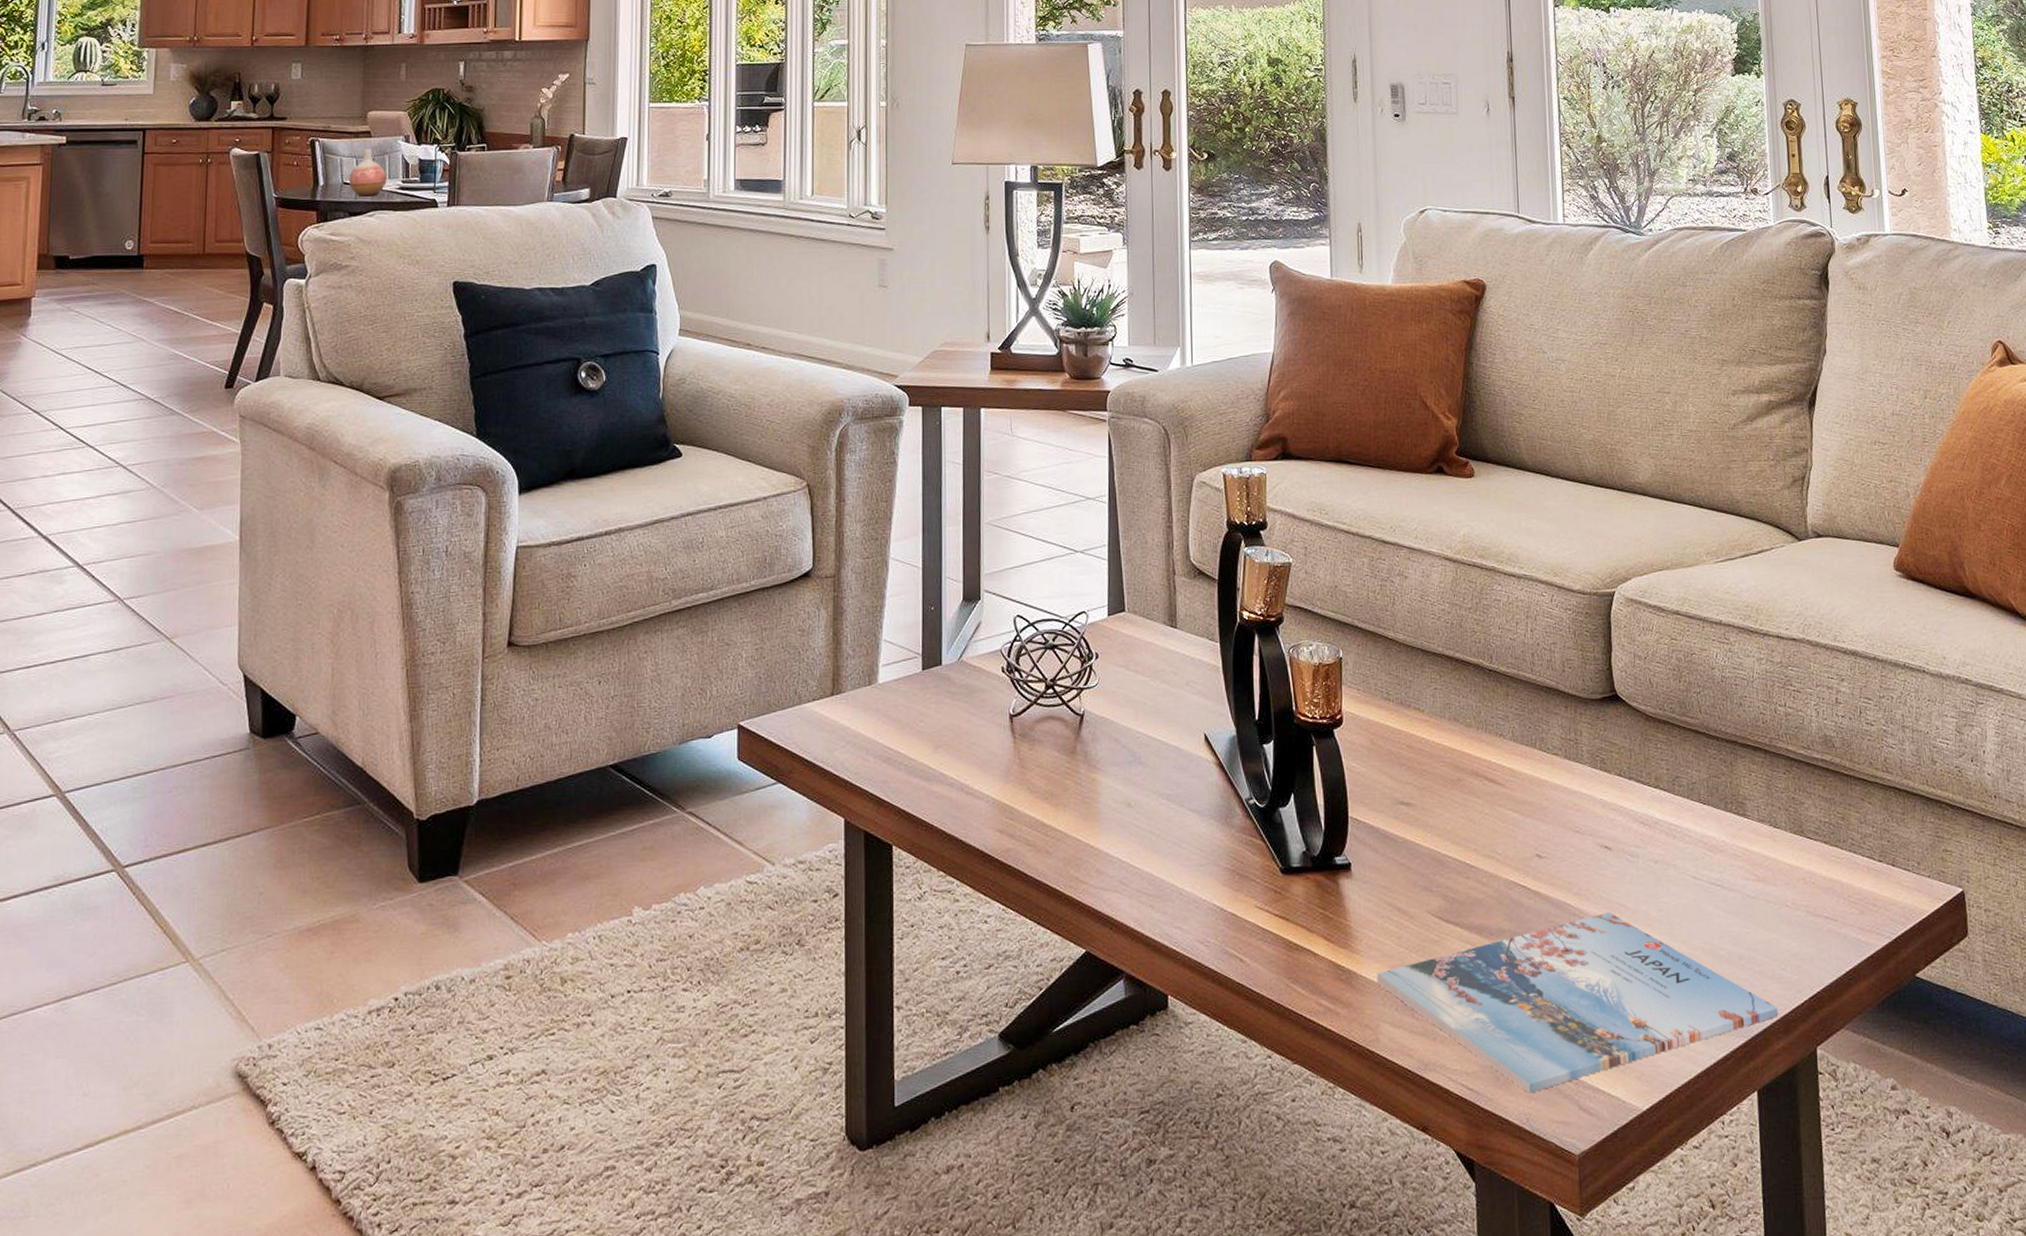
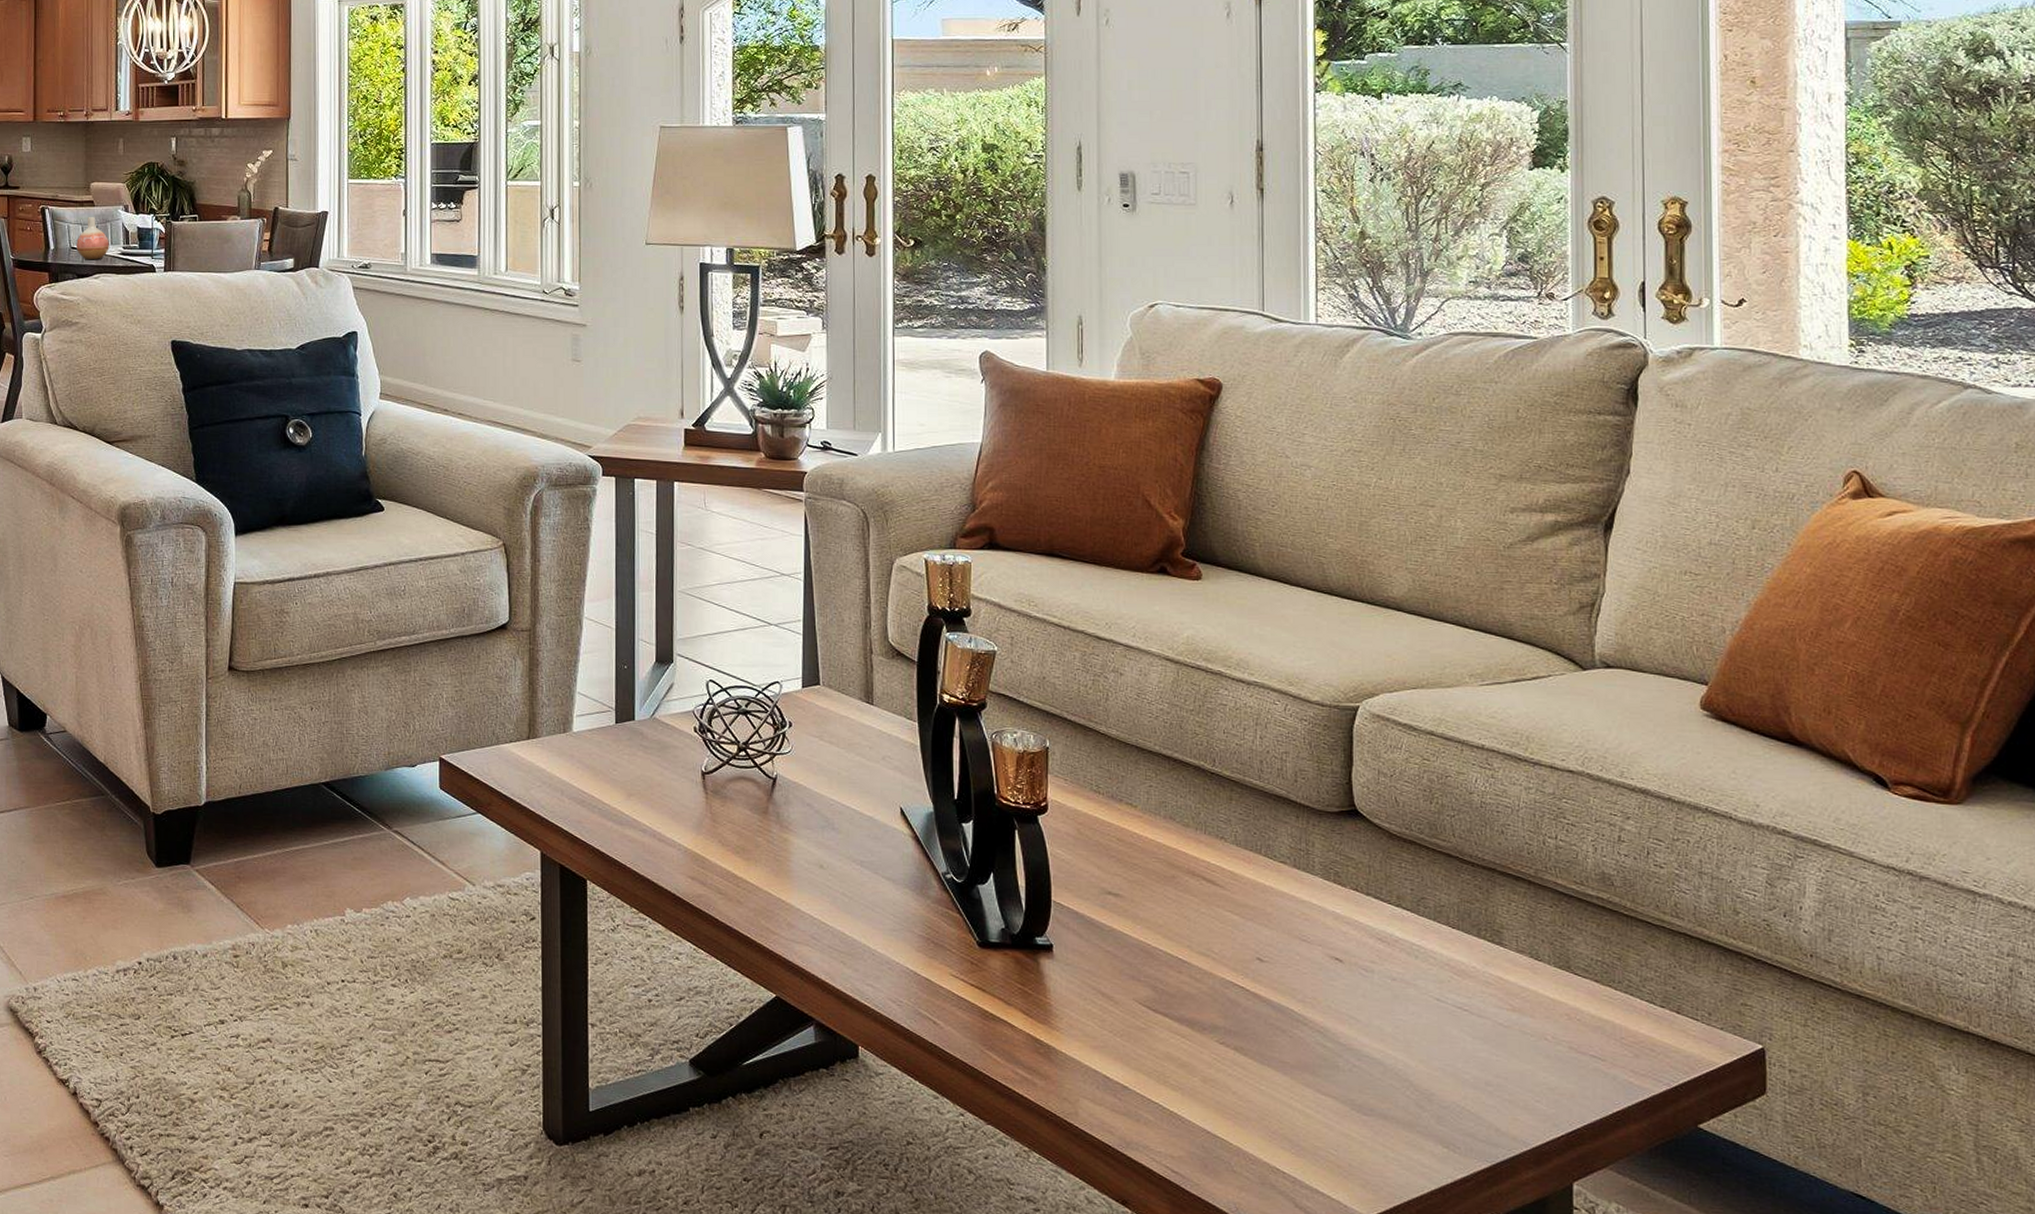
magazine: present [1377,911,1779,1094] -> none [1077,1022,1530,1185]

